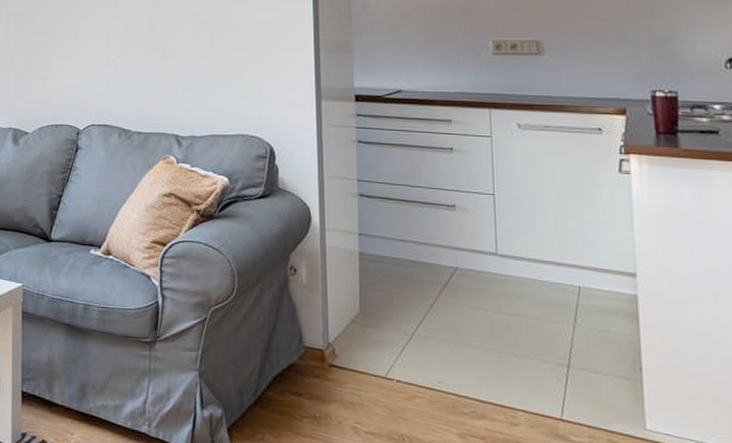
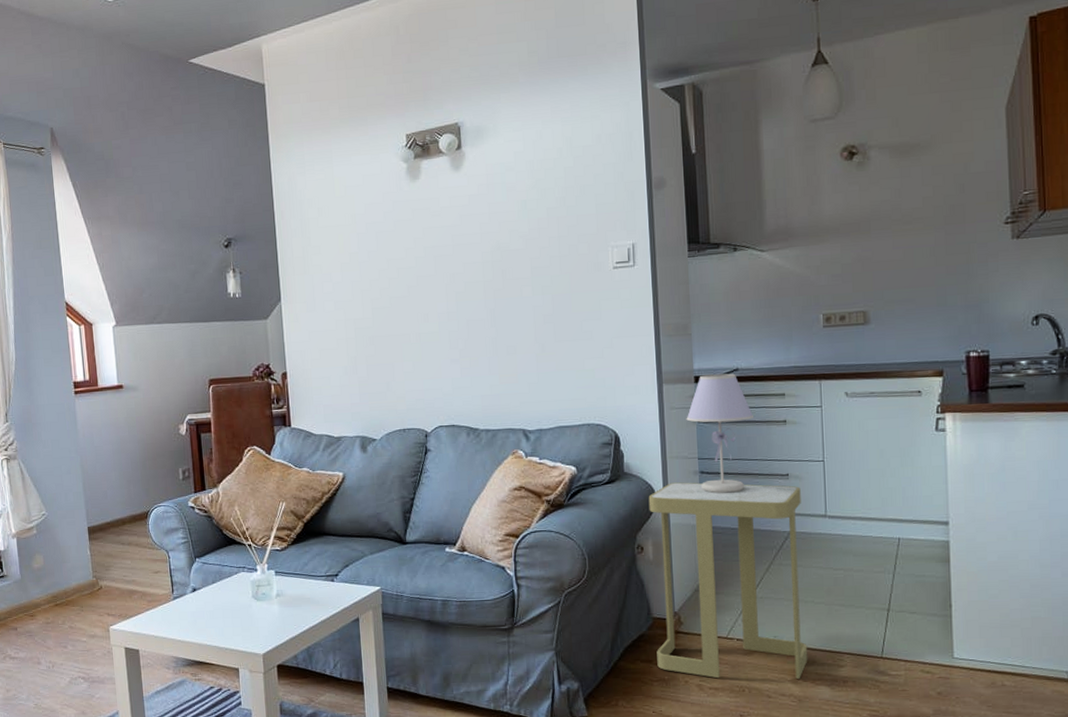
side table: none [303,203,477,433] -> present [648,482,808,679]
table lamp: none [345,94,419,220] -> present [686,373,755,494]

